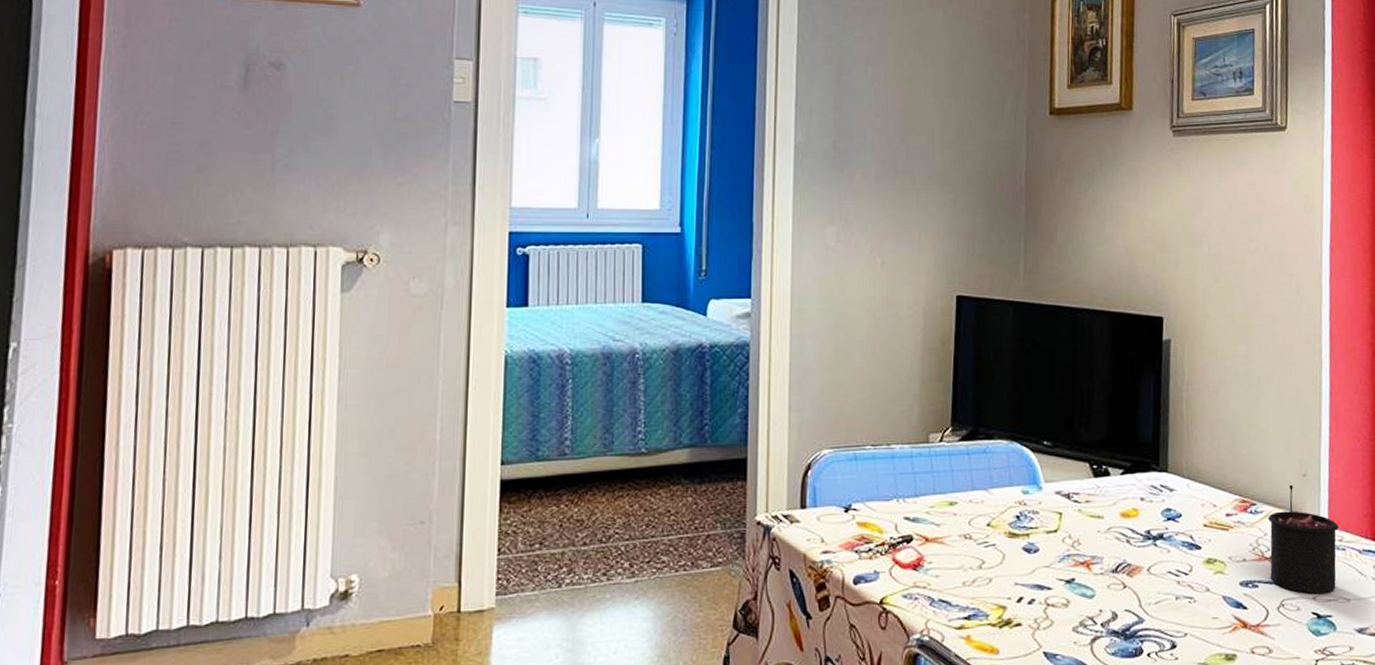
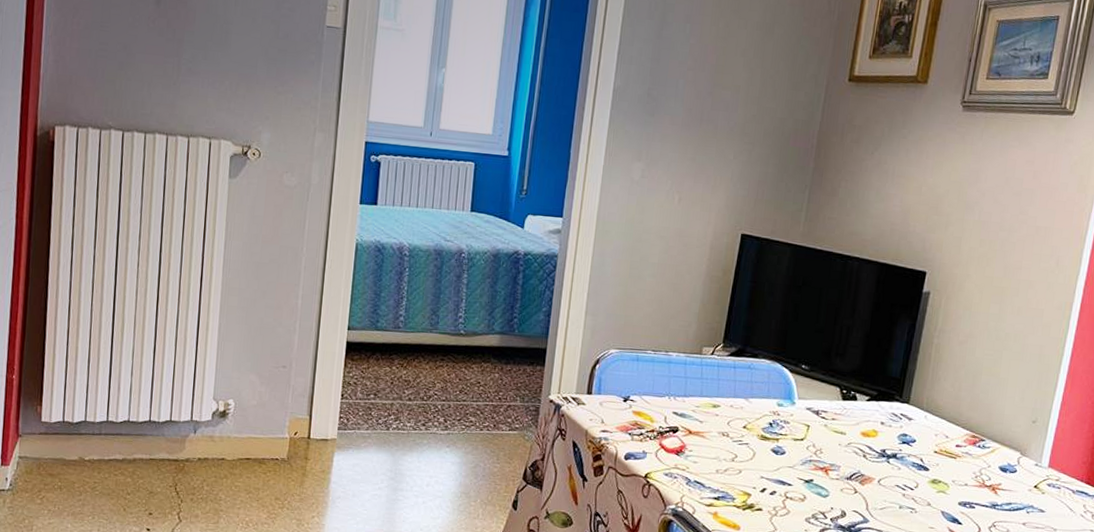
candle: present [1267,484,1339,594] -> none [987,428,1058,522]

